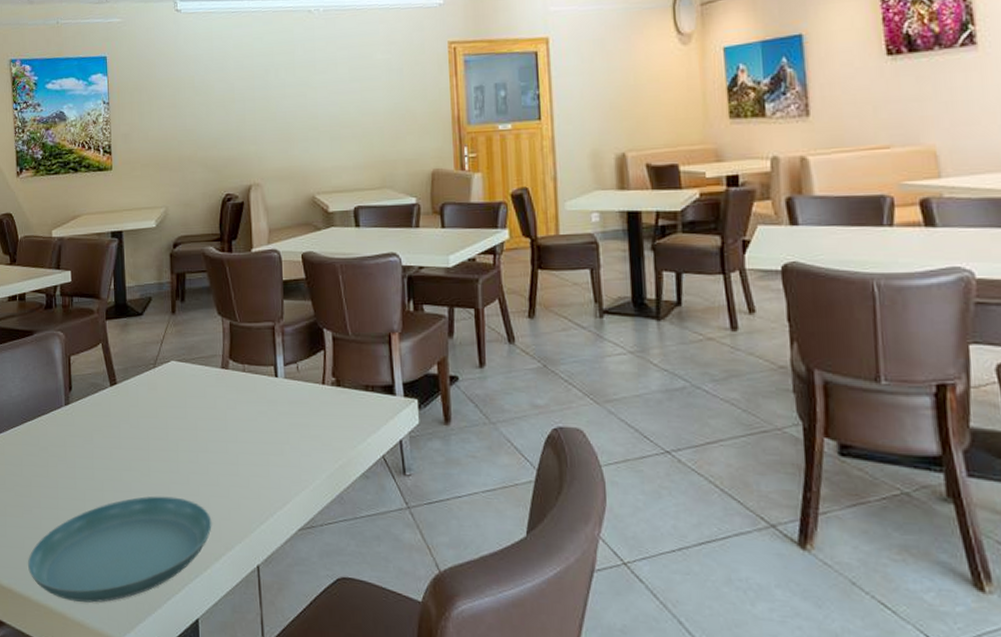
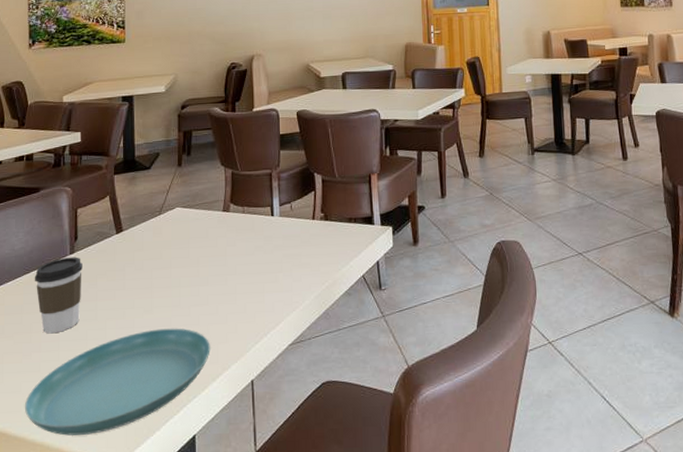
coffee cup: none [31,408,78,490] -> present [34,257,82,334]

